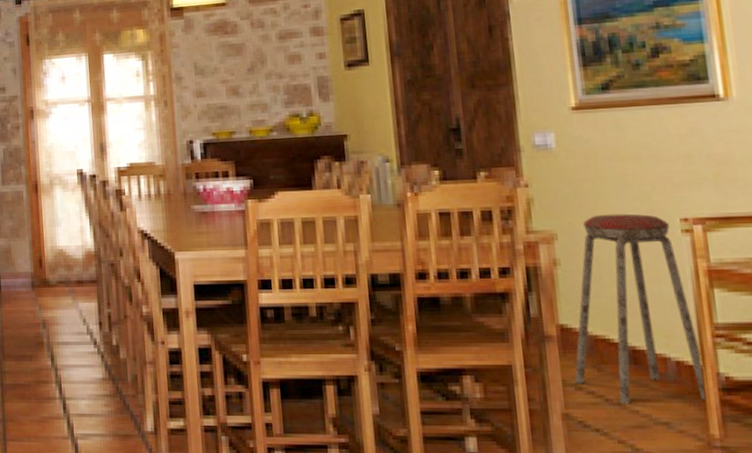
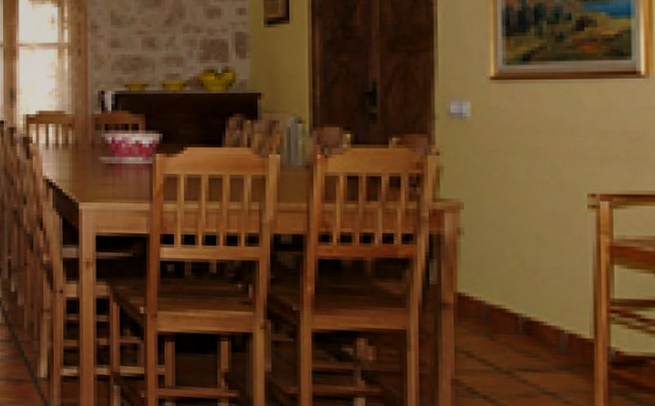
music stool: present [575,213,706,404] -> none [468,186,596,374]

